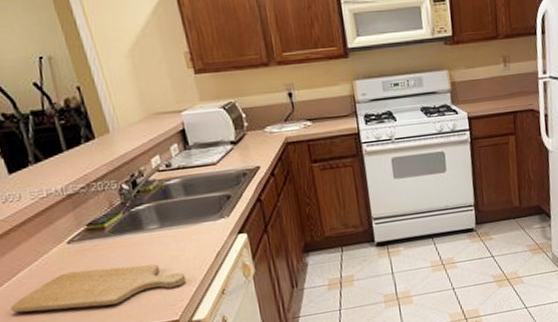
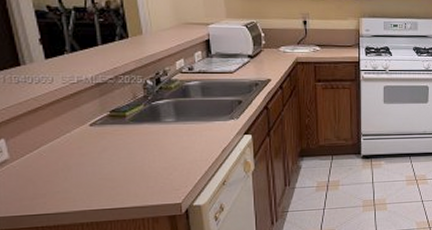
chopping board: present [11,264,187,313] -> none [29,150,193,184]

